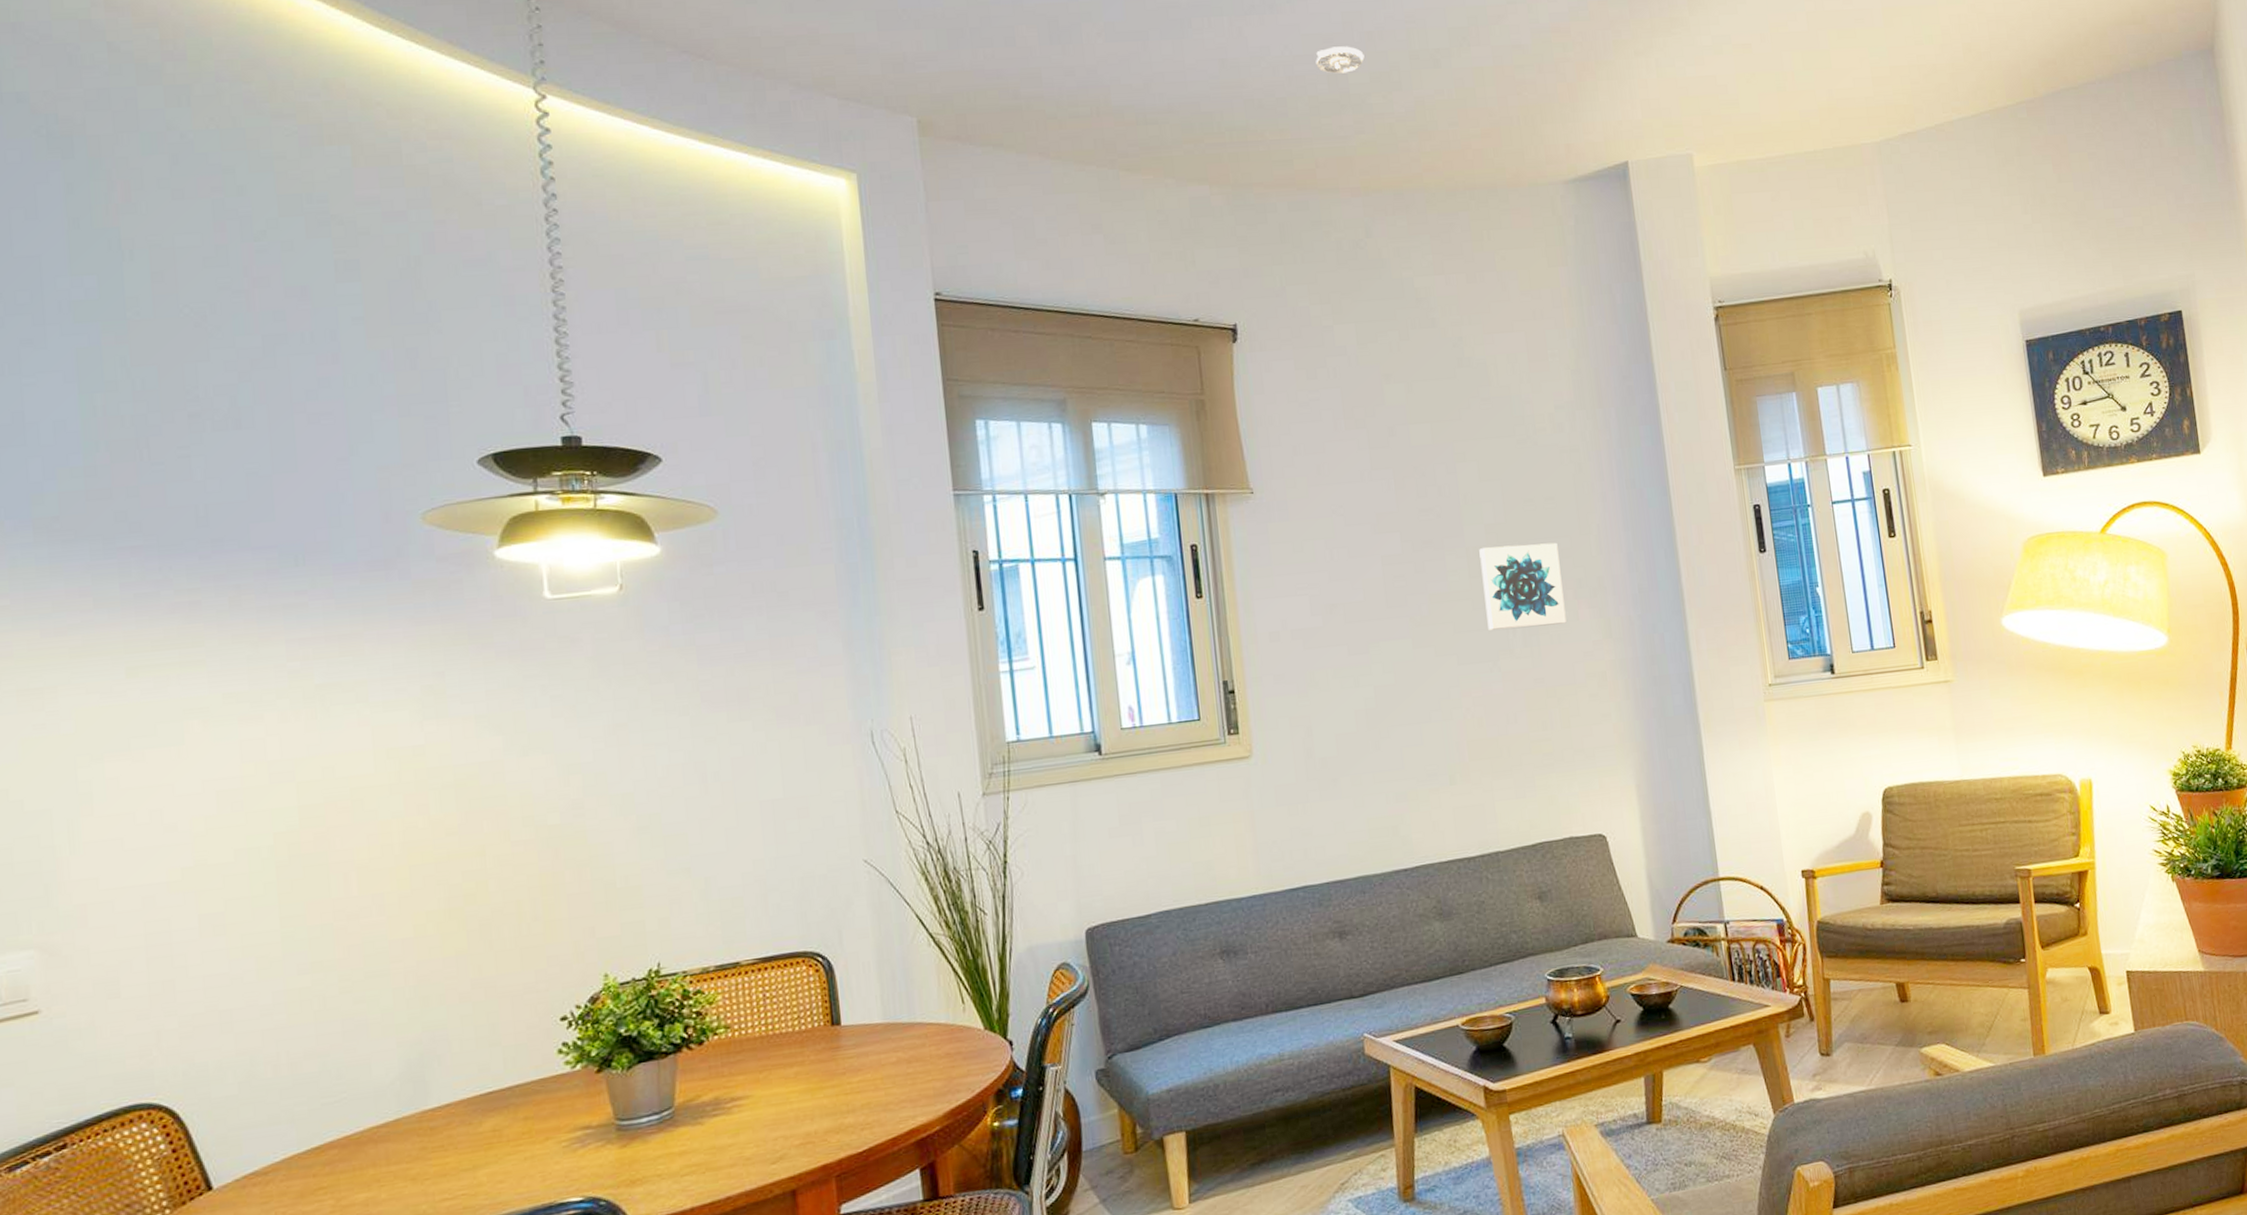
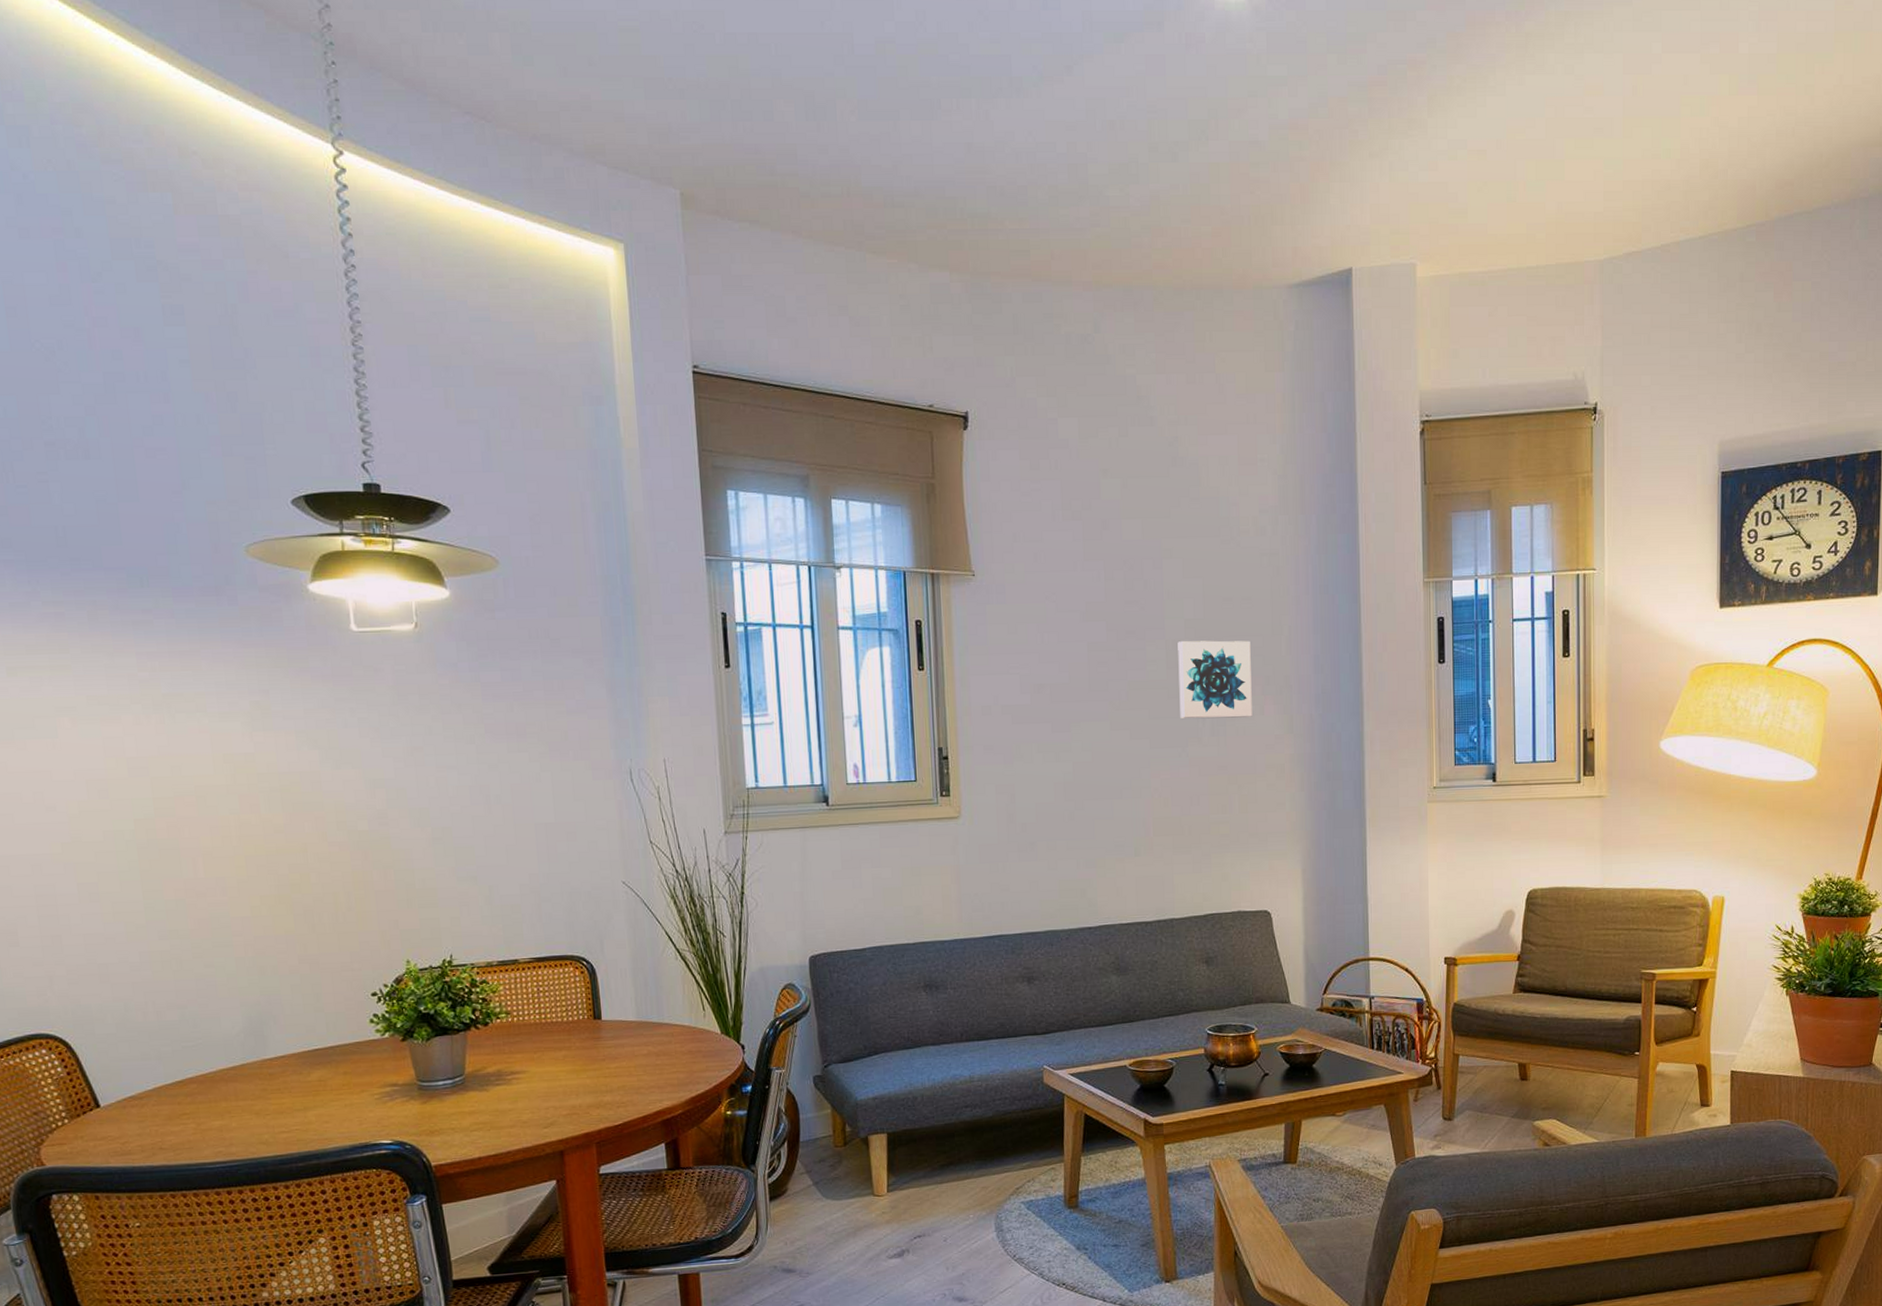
smoke detector: present [1316,46,1365,74] -> none [1058,135,1105,163]

